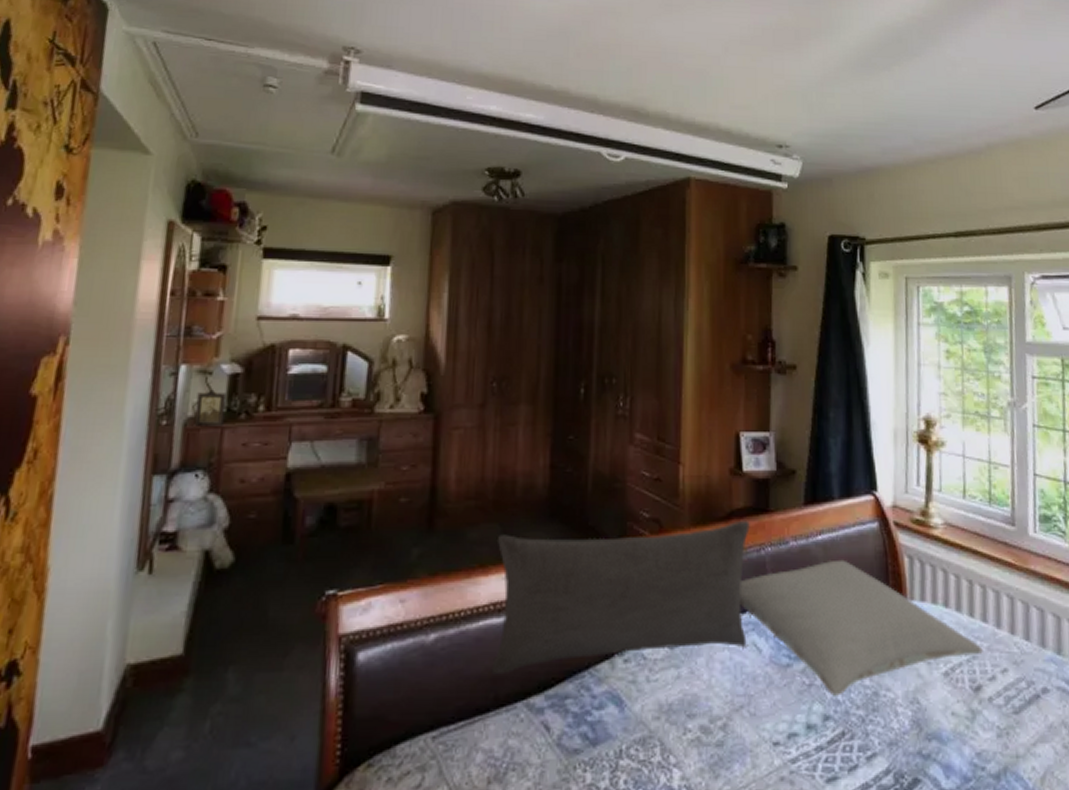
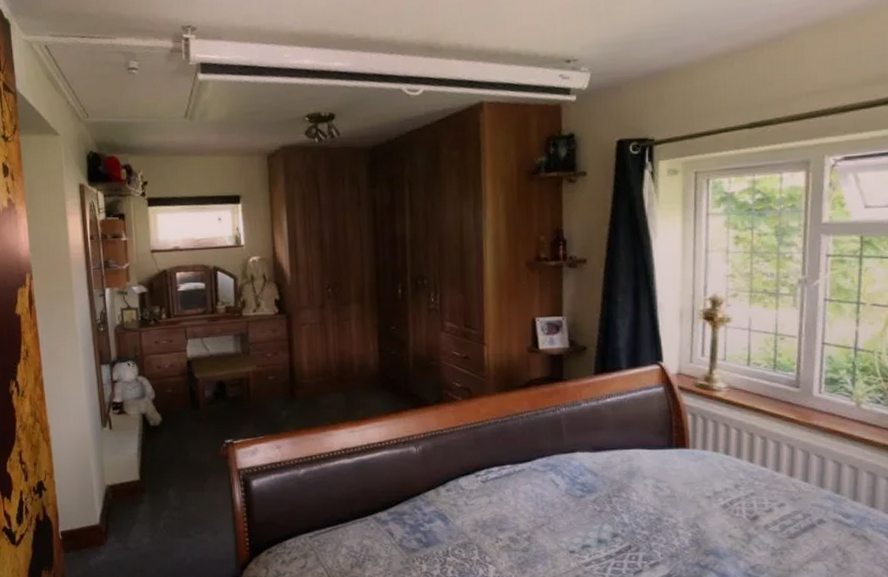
pillow: present [491,520,750,675] -> none [343,387,546,498]
pillow: present [740,559,983,696] -> none [539,417,761,520]

